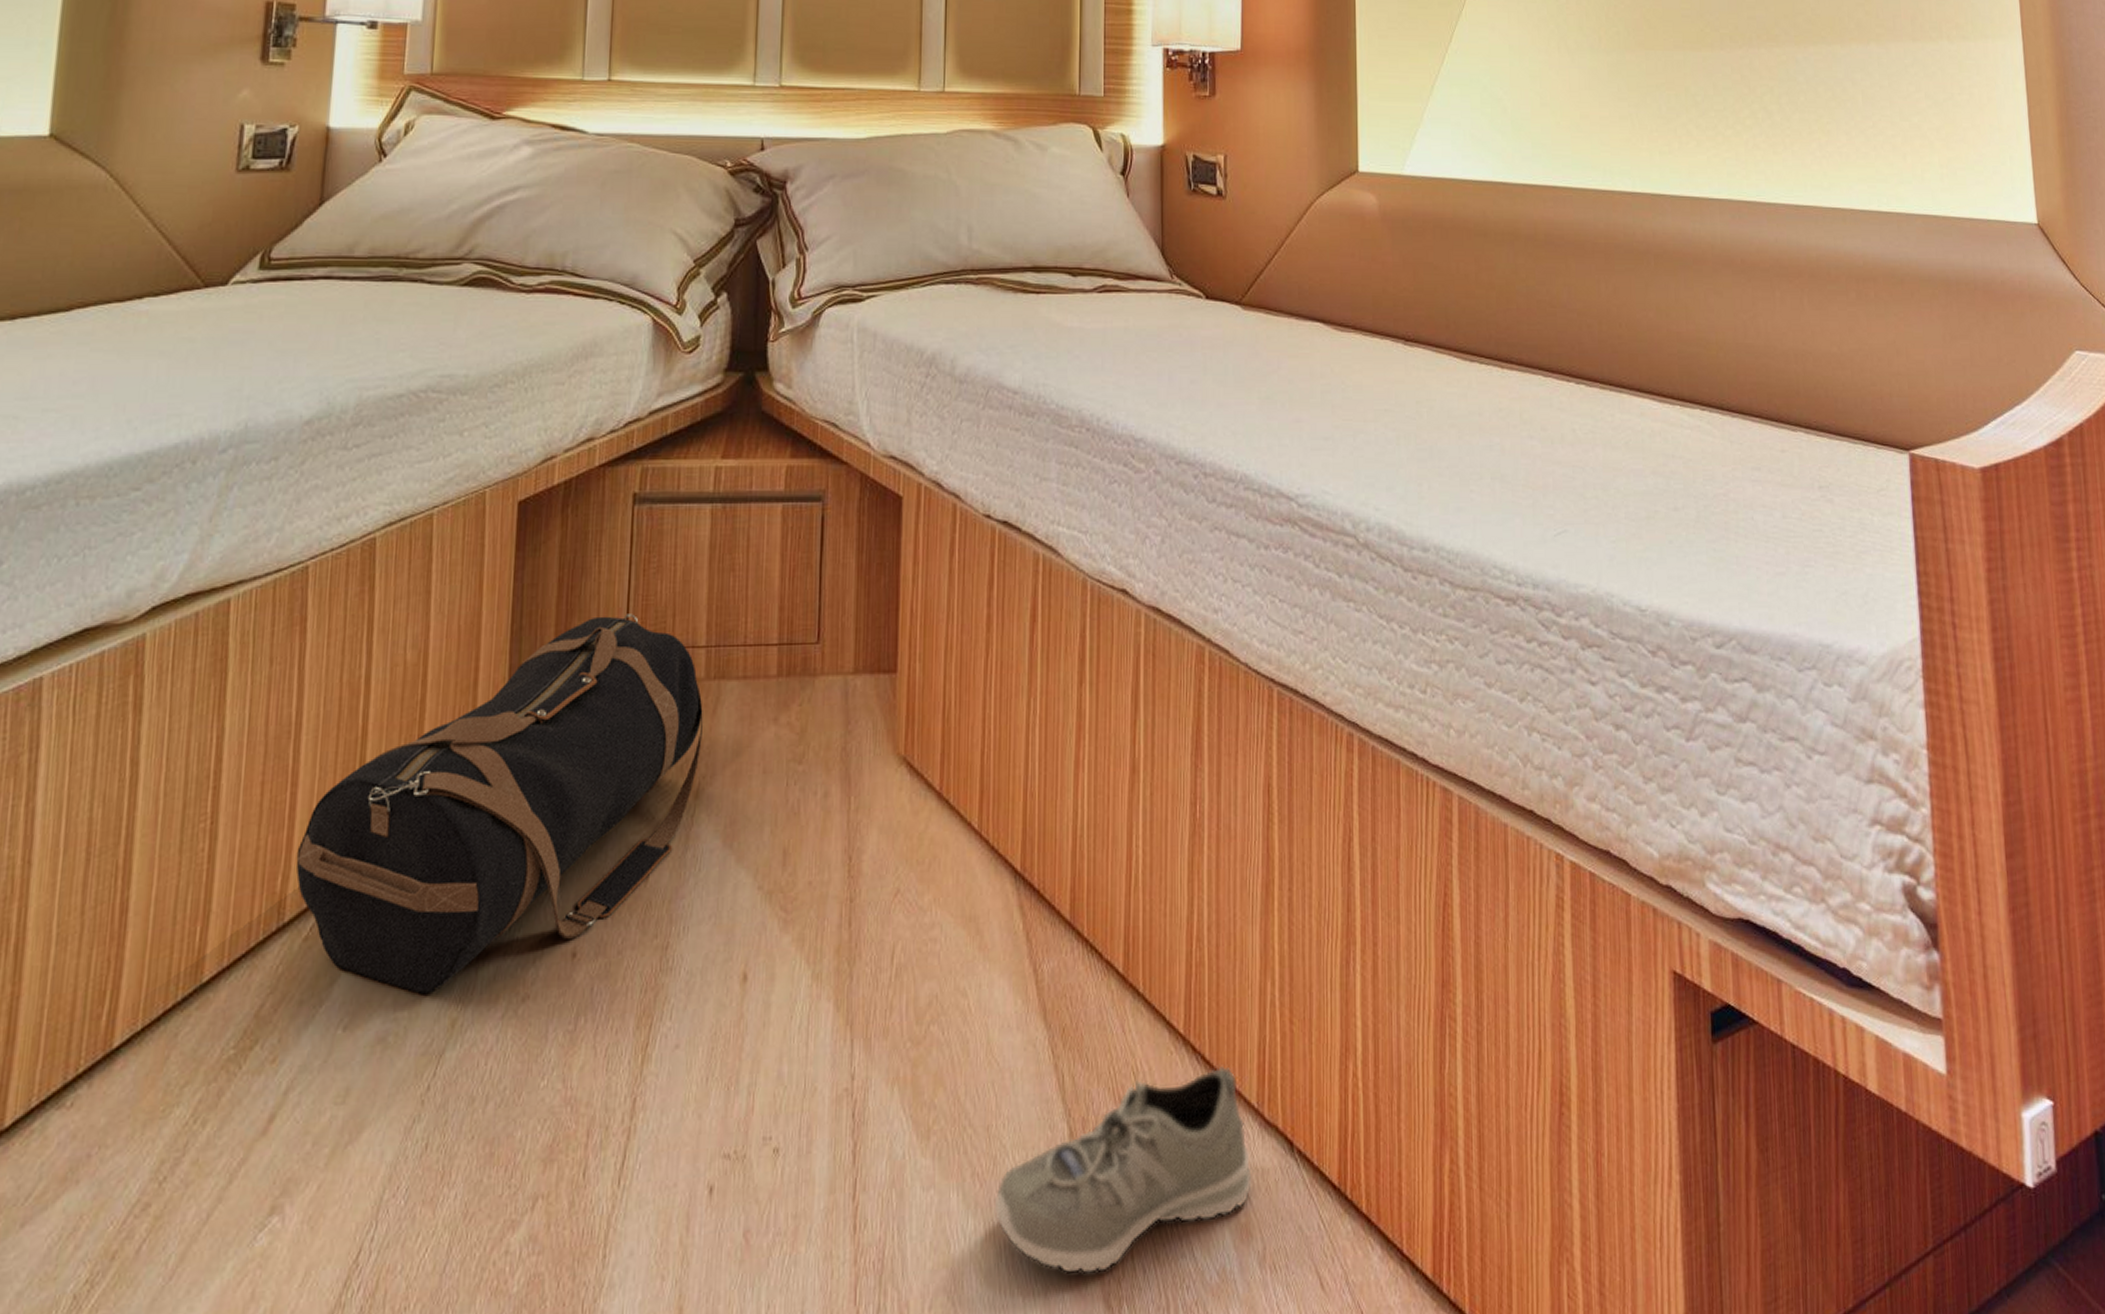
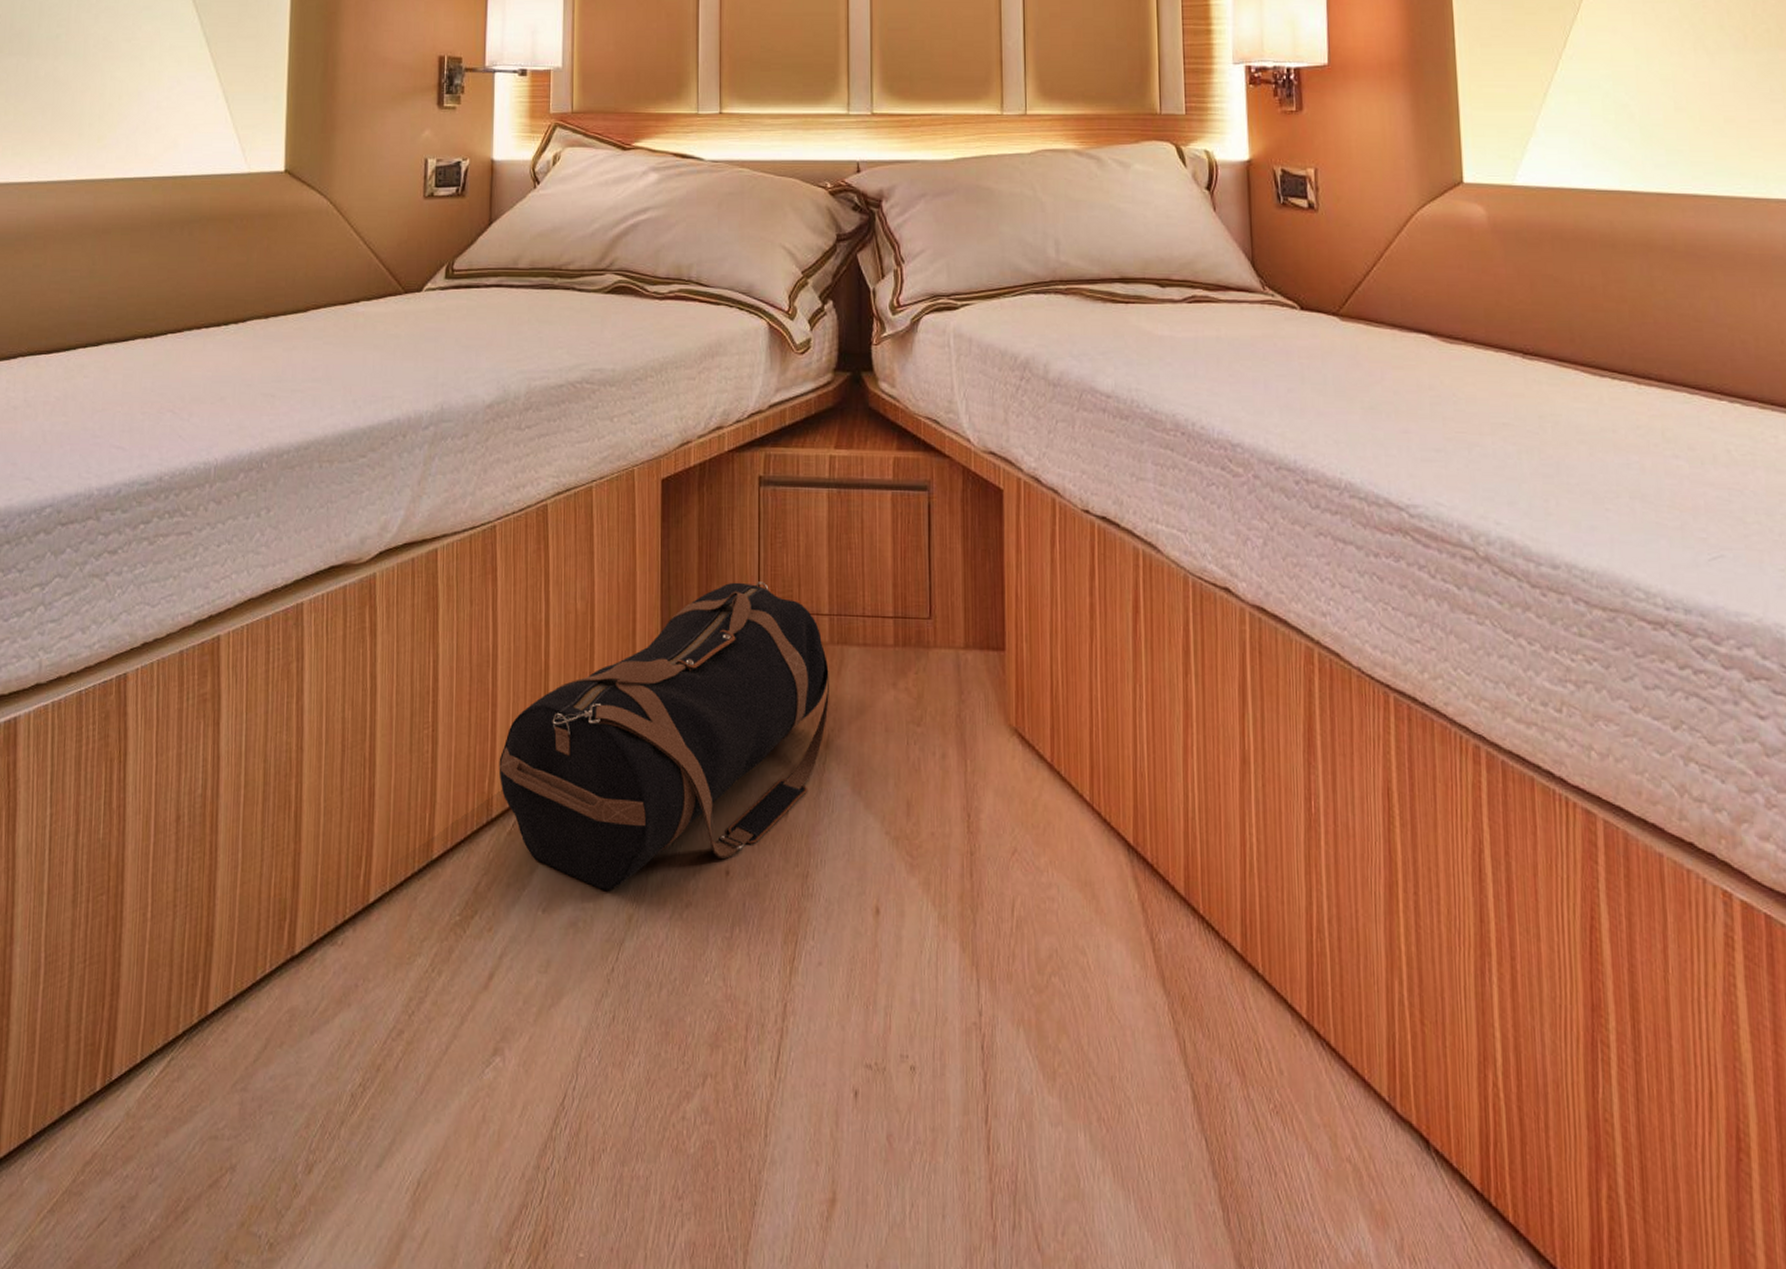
sneaker: present [994,1065,1252,1274] -> none [1120,1054,1386,1231]

